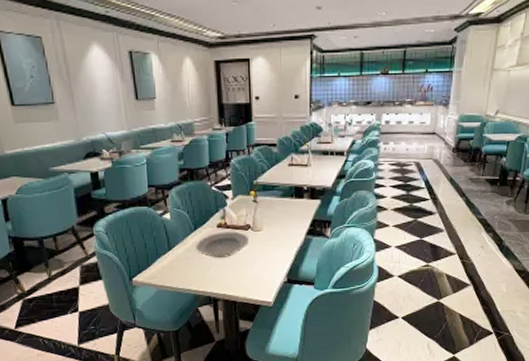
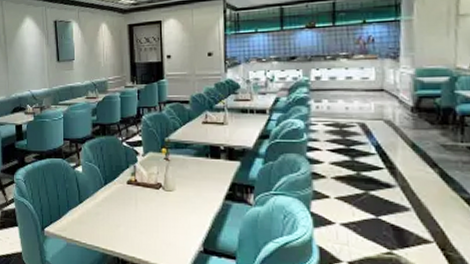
plate: present [196,231,250,258] -> none [105,189,161,216]

